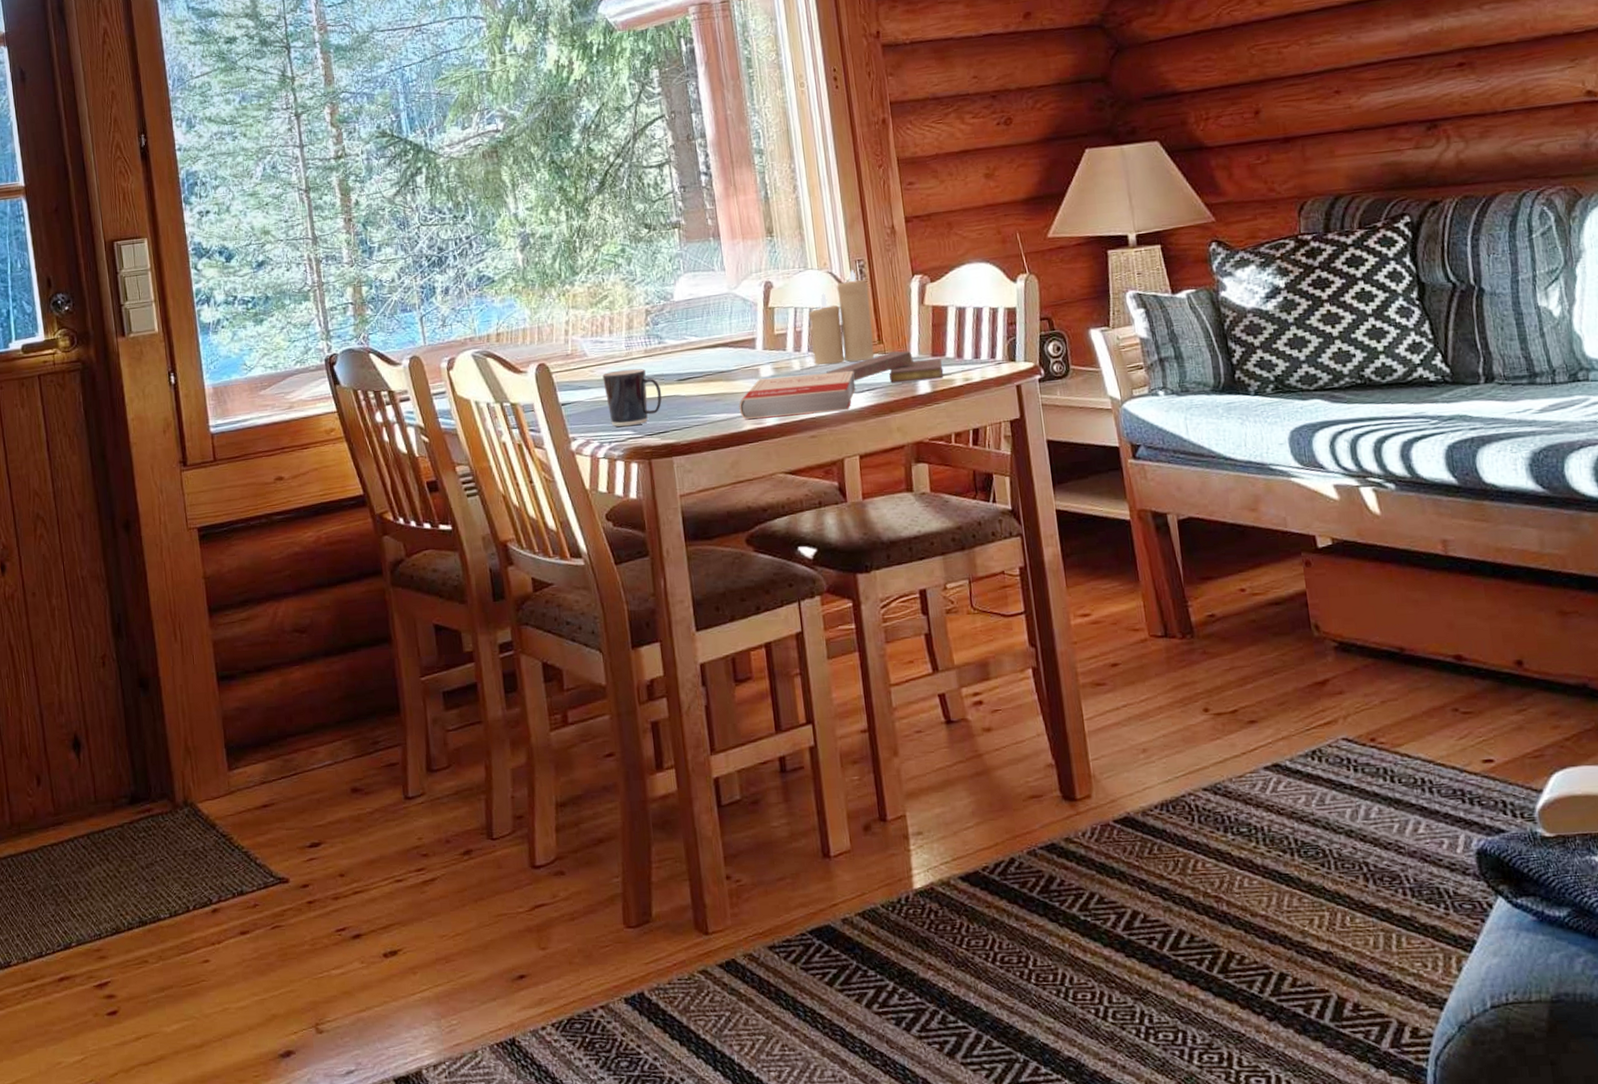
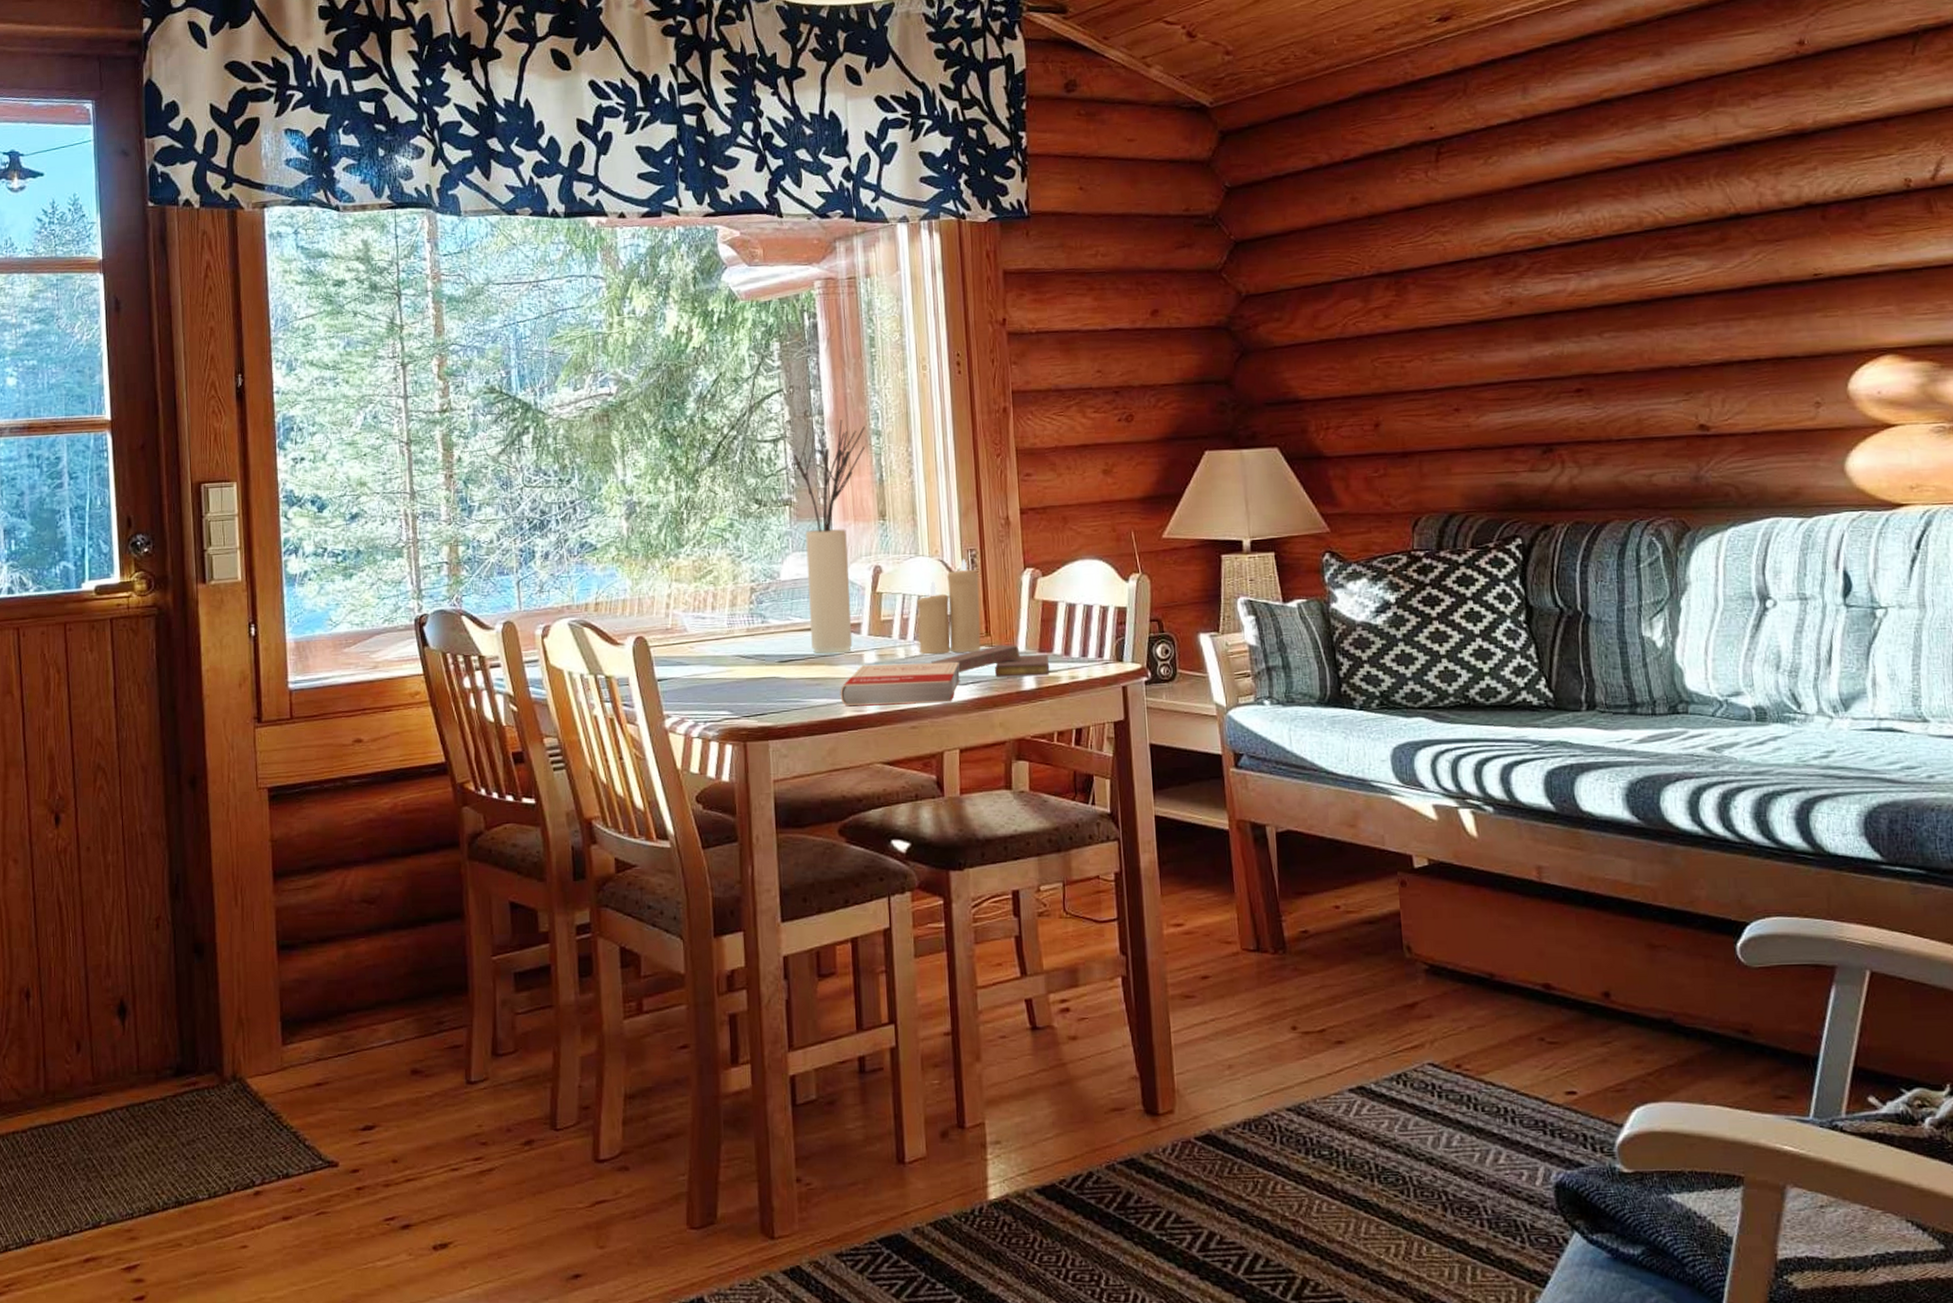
mug: present [602,368,662,427] -> none [702,647,762,707]
vase: none [679,141,749,371] -> present [794,420,865,655]

